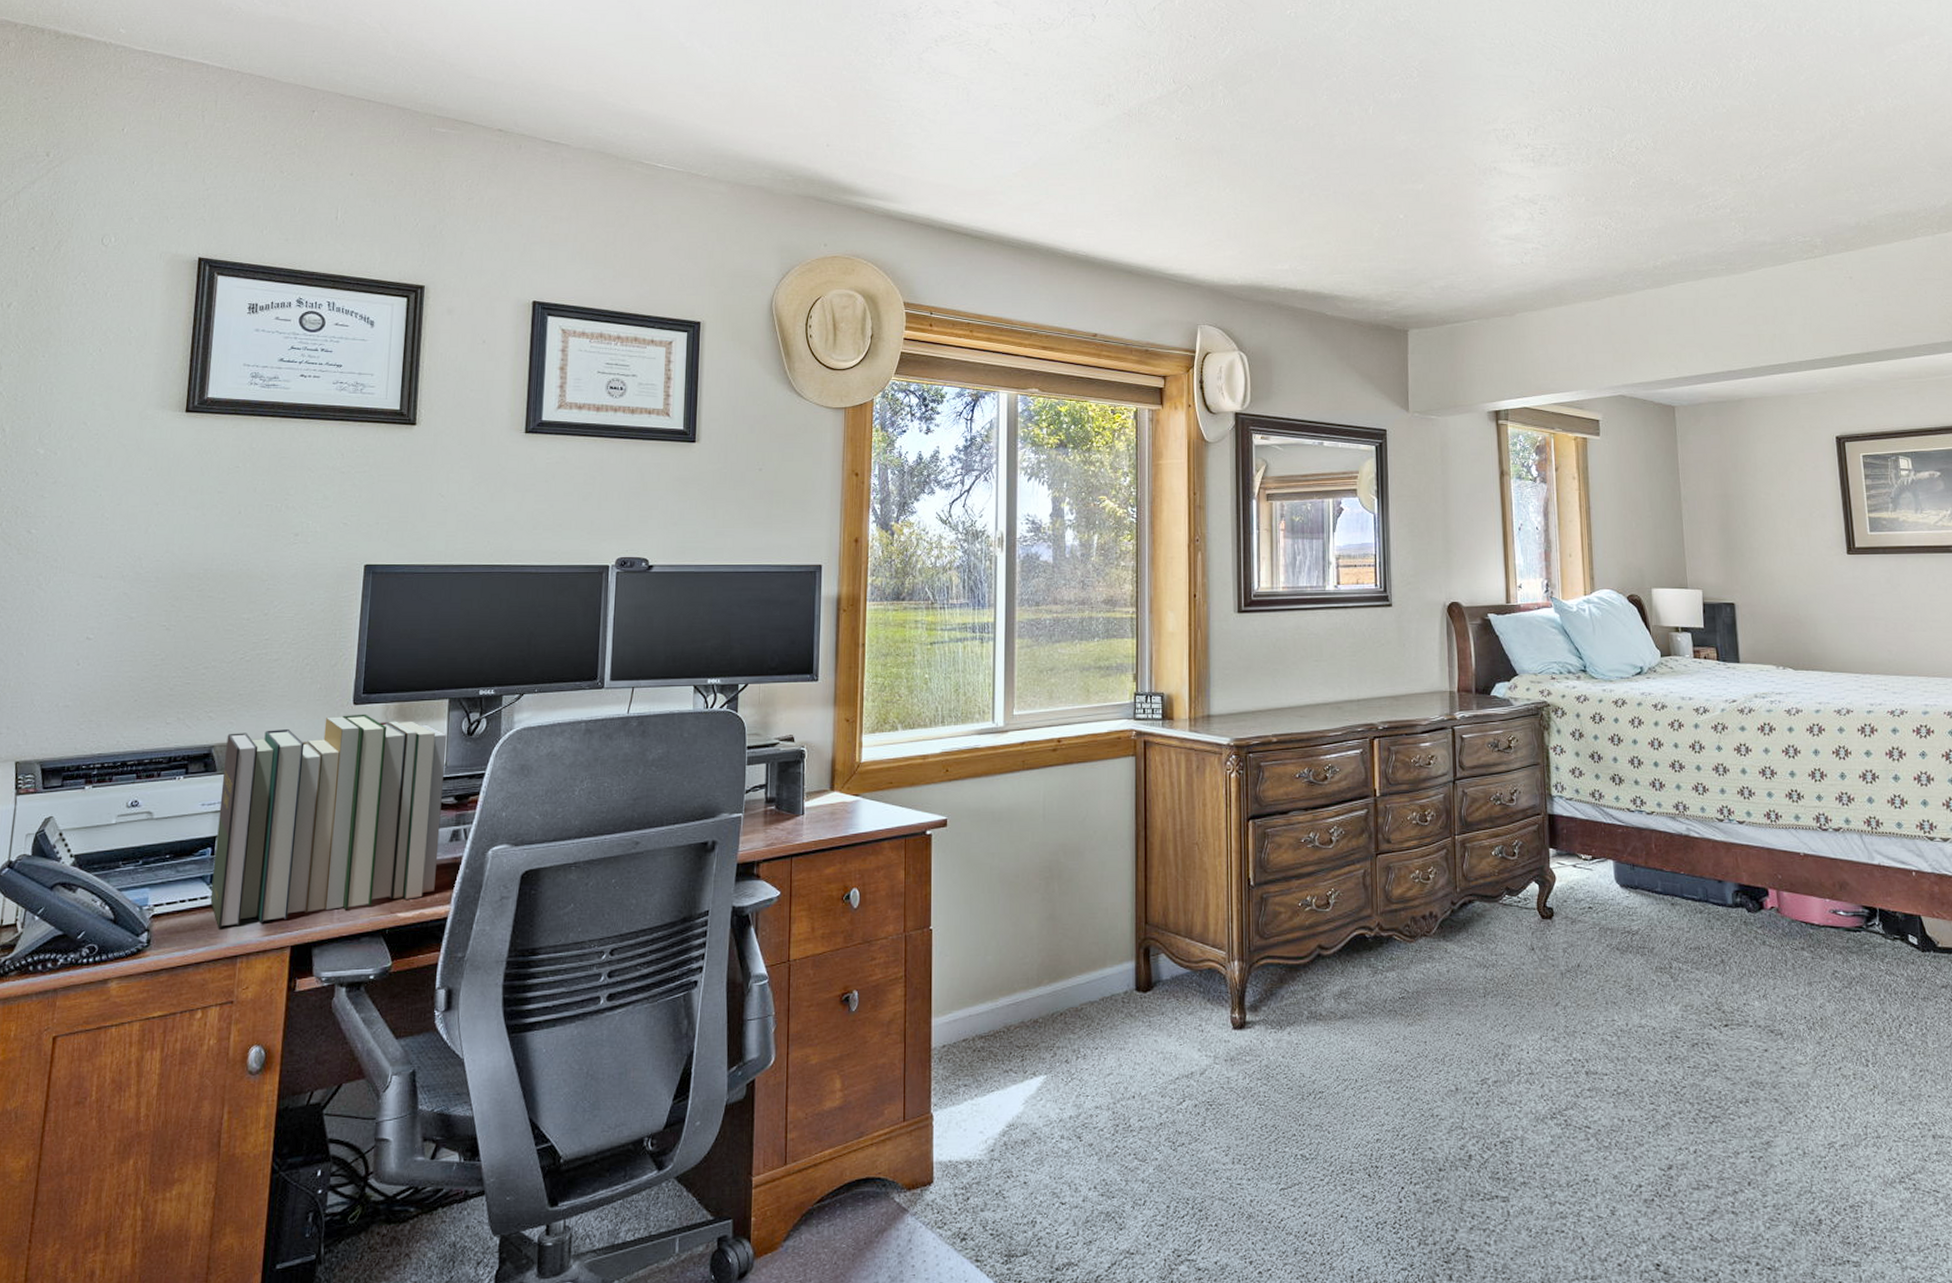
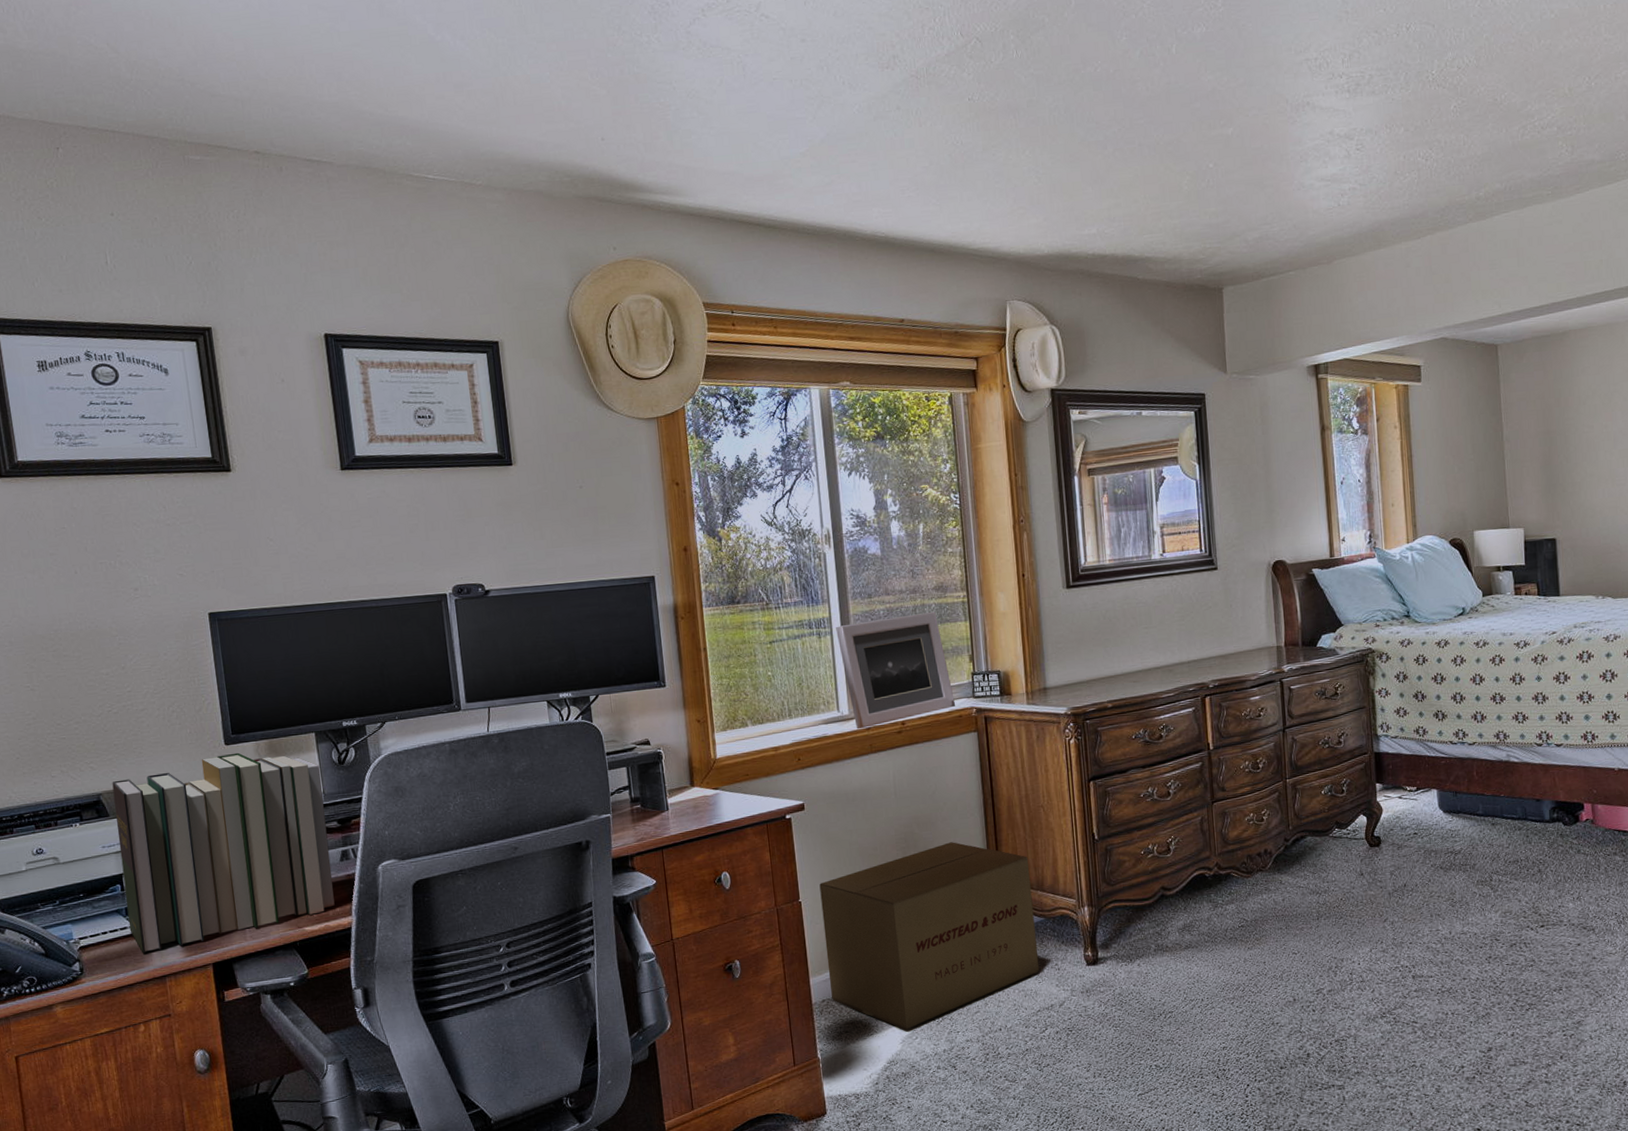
box: none [952,875,1182,1088] -> present [819,842,1040,1030]
picture frame: none [1000,625,1116,743] -> present [836,611,956,729]

